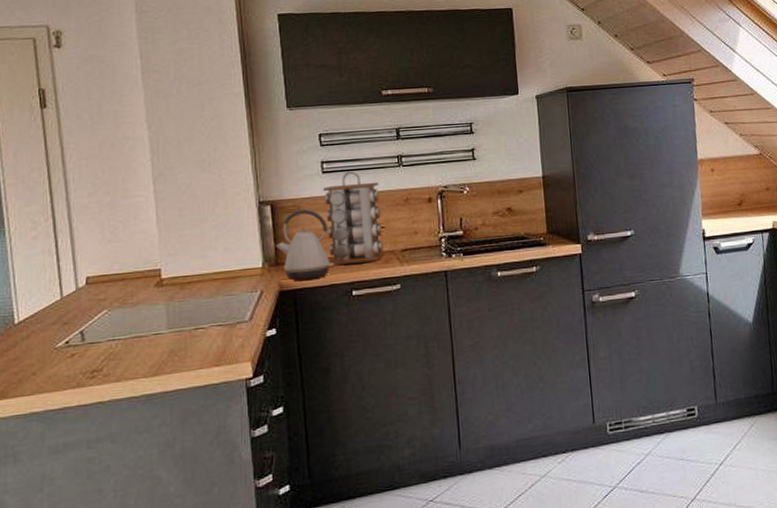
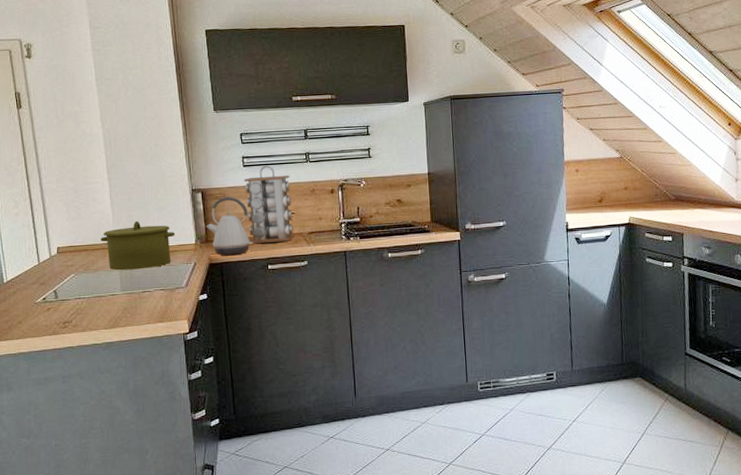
cooking pot: none [142,241,238,304] -> present [100,221,176,271]

